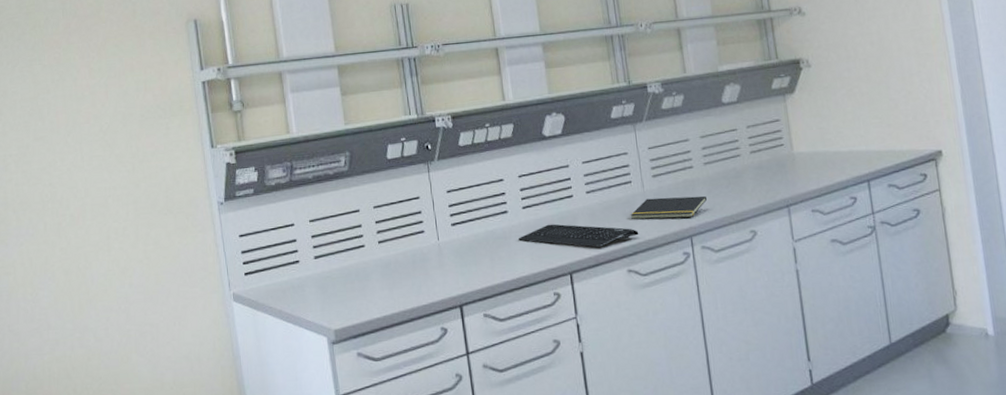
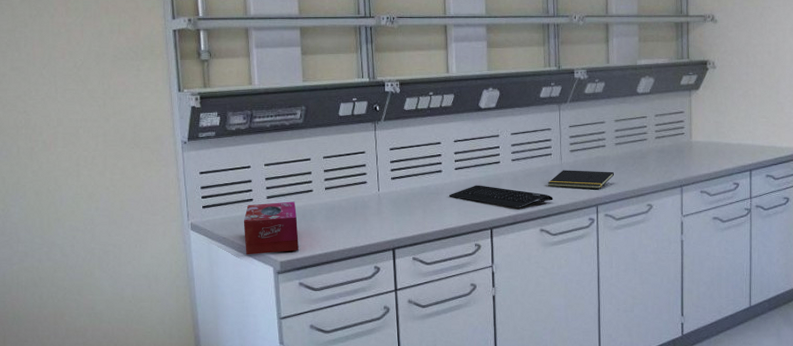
tissue box: none [290,259,354,325] -> present [243,201,299,255]

